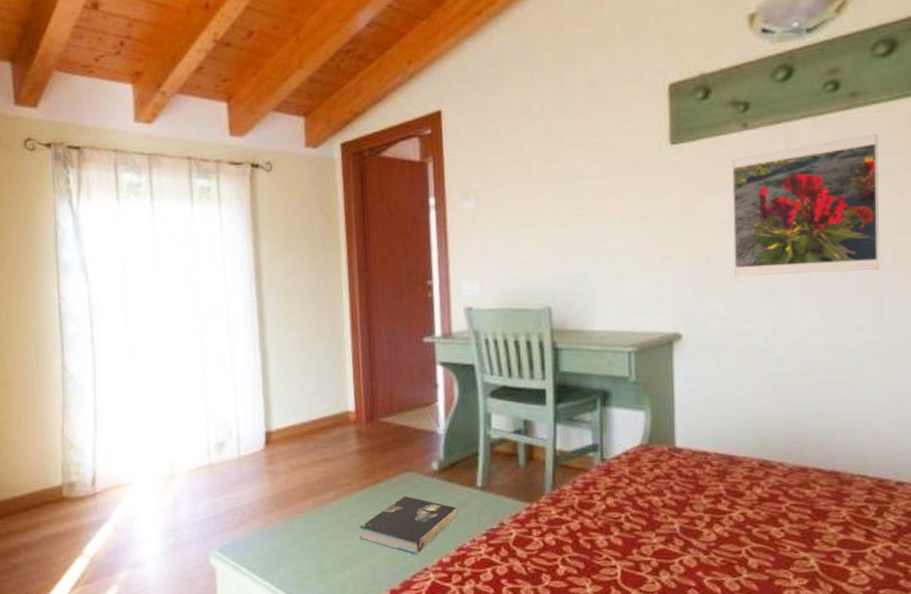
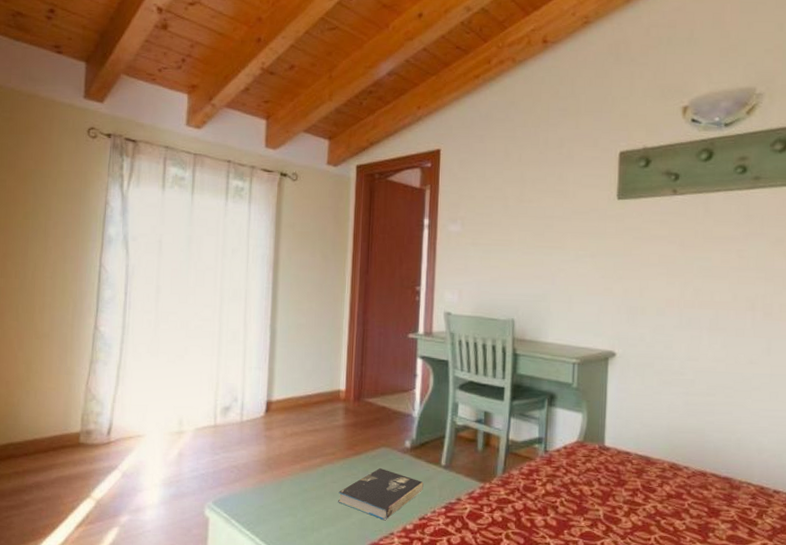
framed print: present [732,133,879,277] -> none [660,210,773,316]

